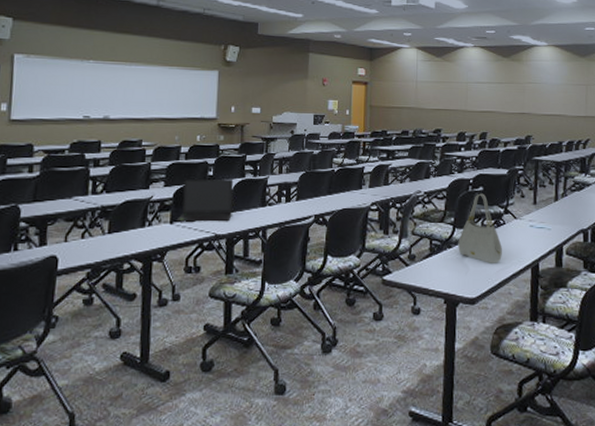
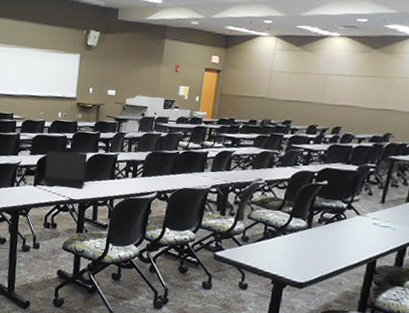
handbag: present [458,193,502,263] -> none [292,187,339,255]

